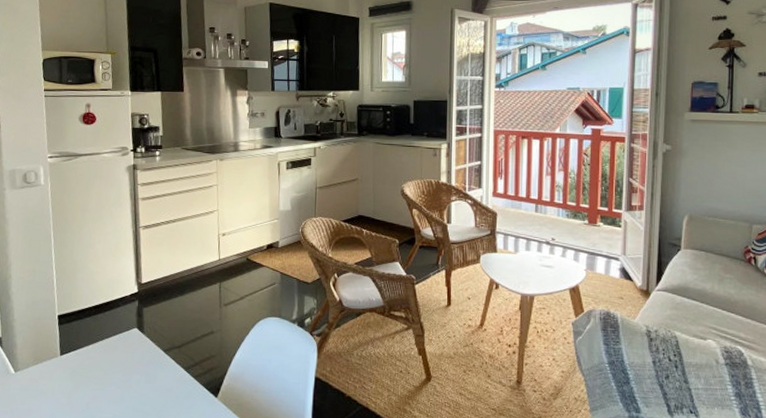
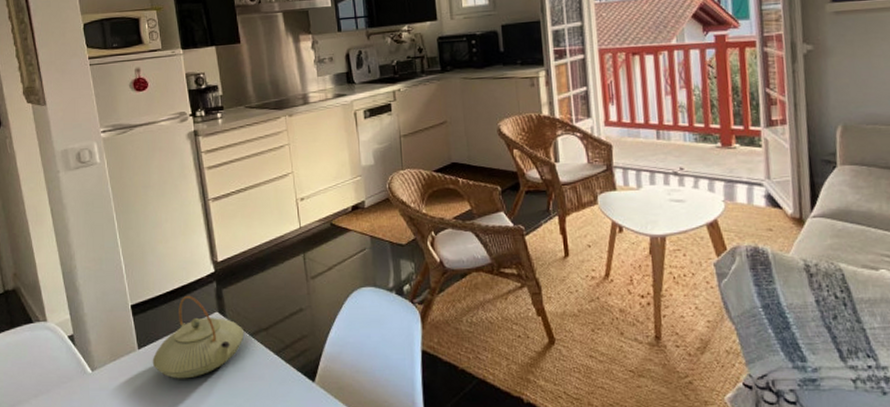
teapot: none [71,310,159,386] -> present [152,295,245,379]

